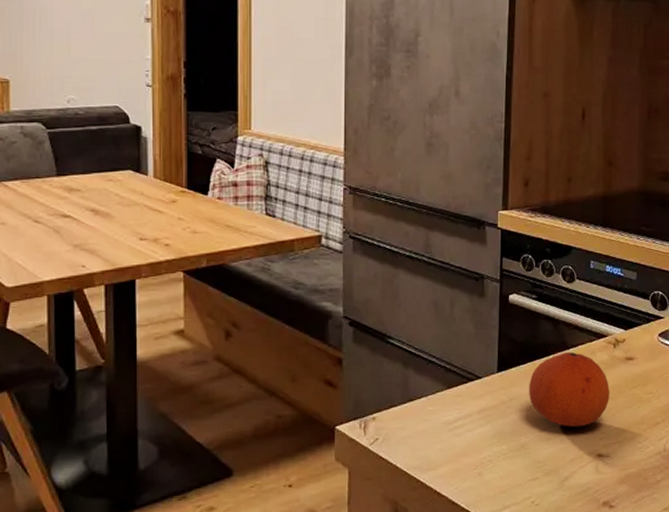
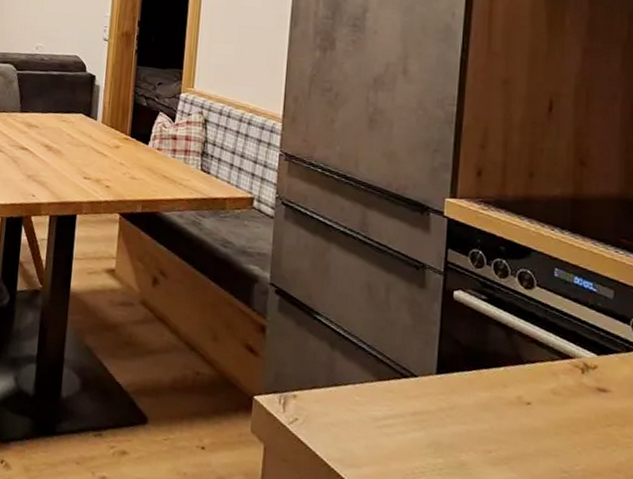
fruit: present [529,352,610,428] -> none [473,367,575,458]

